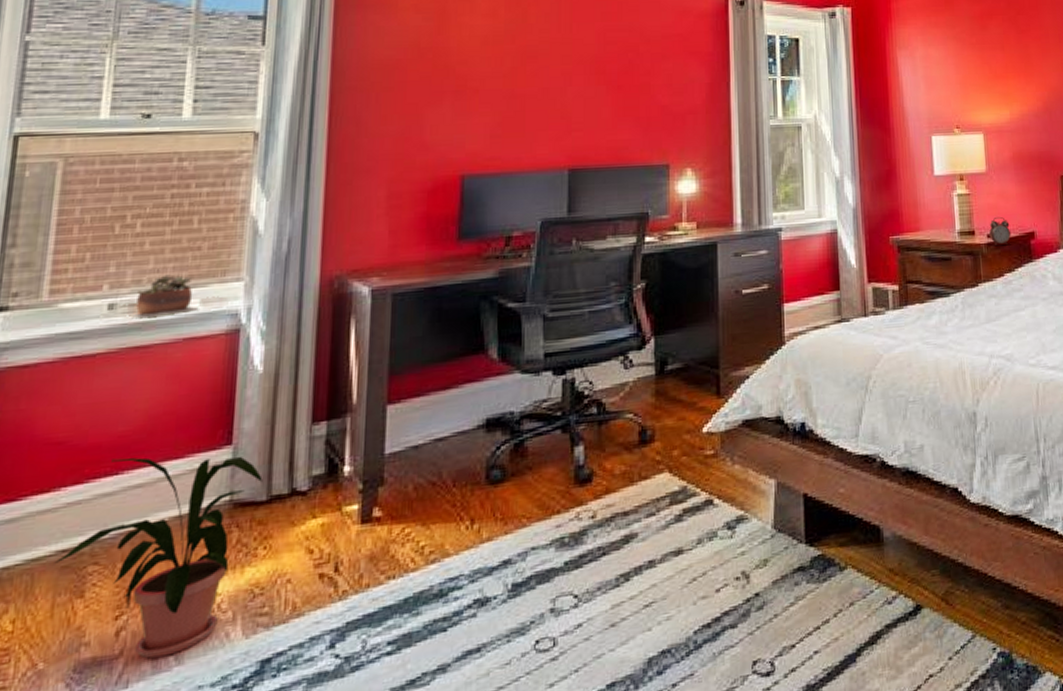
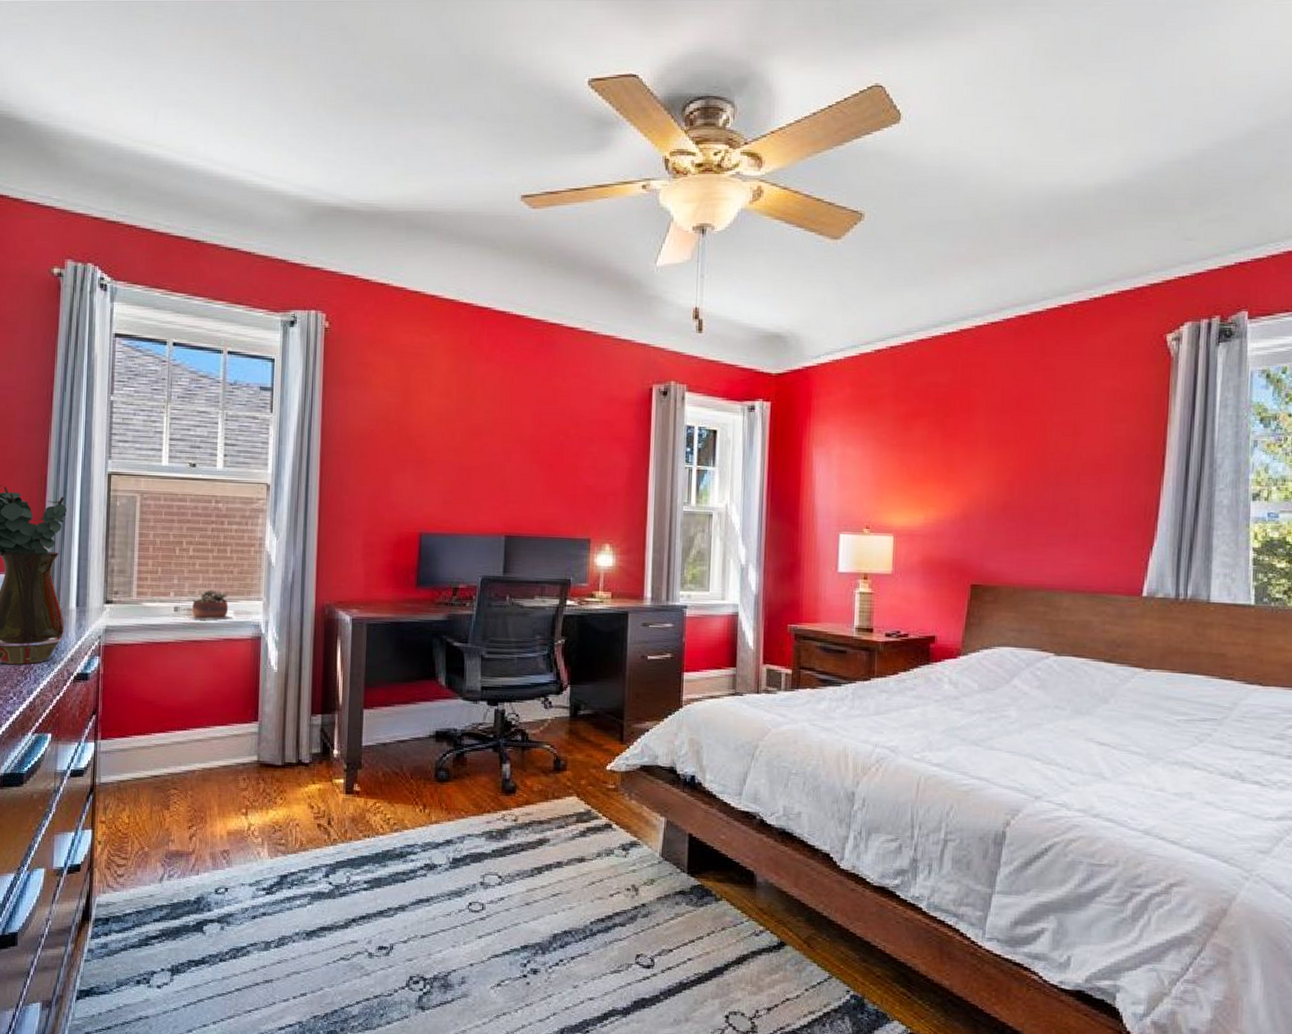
house plant: present [53,456,263,659] -> none [150,719,279,860]
alarm clock: present [989,216,1011,245] -> none [888,617,910,645]

